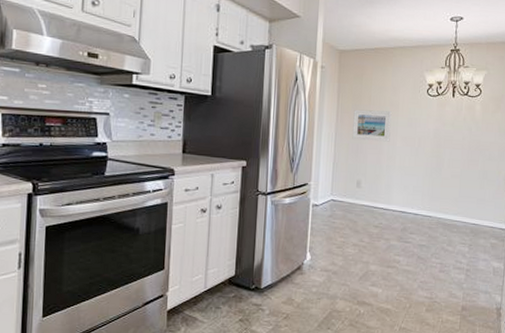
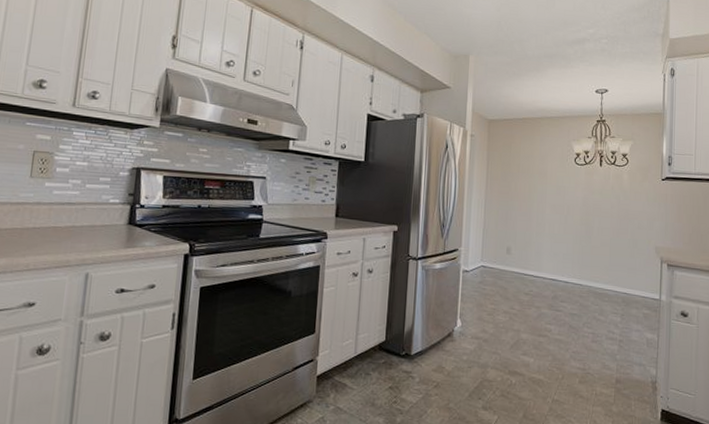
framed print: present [352,109,392,142] -> none [501,177,540,209]

